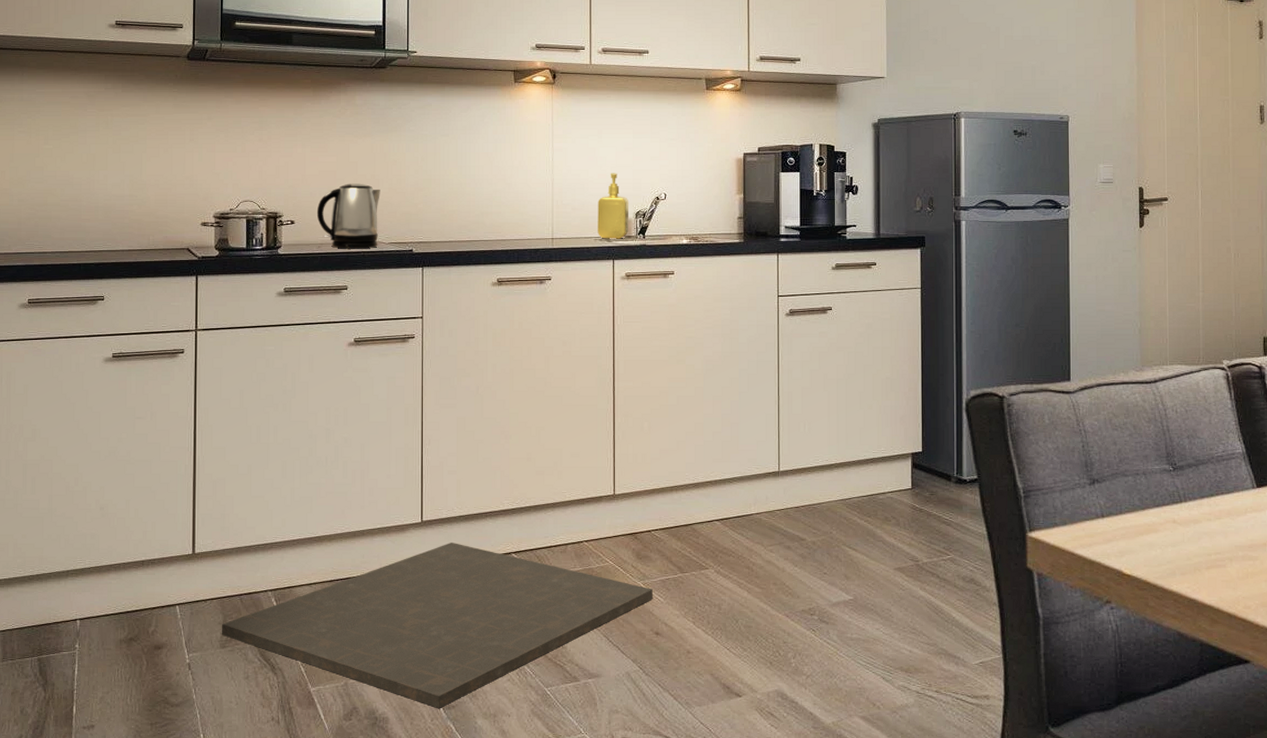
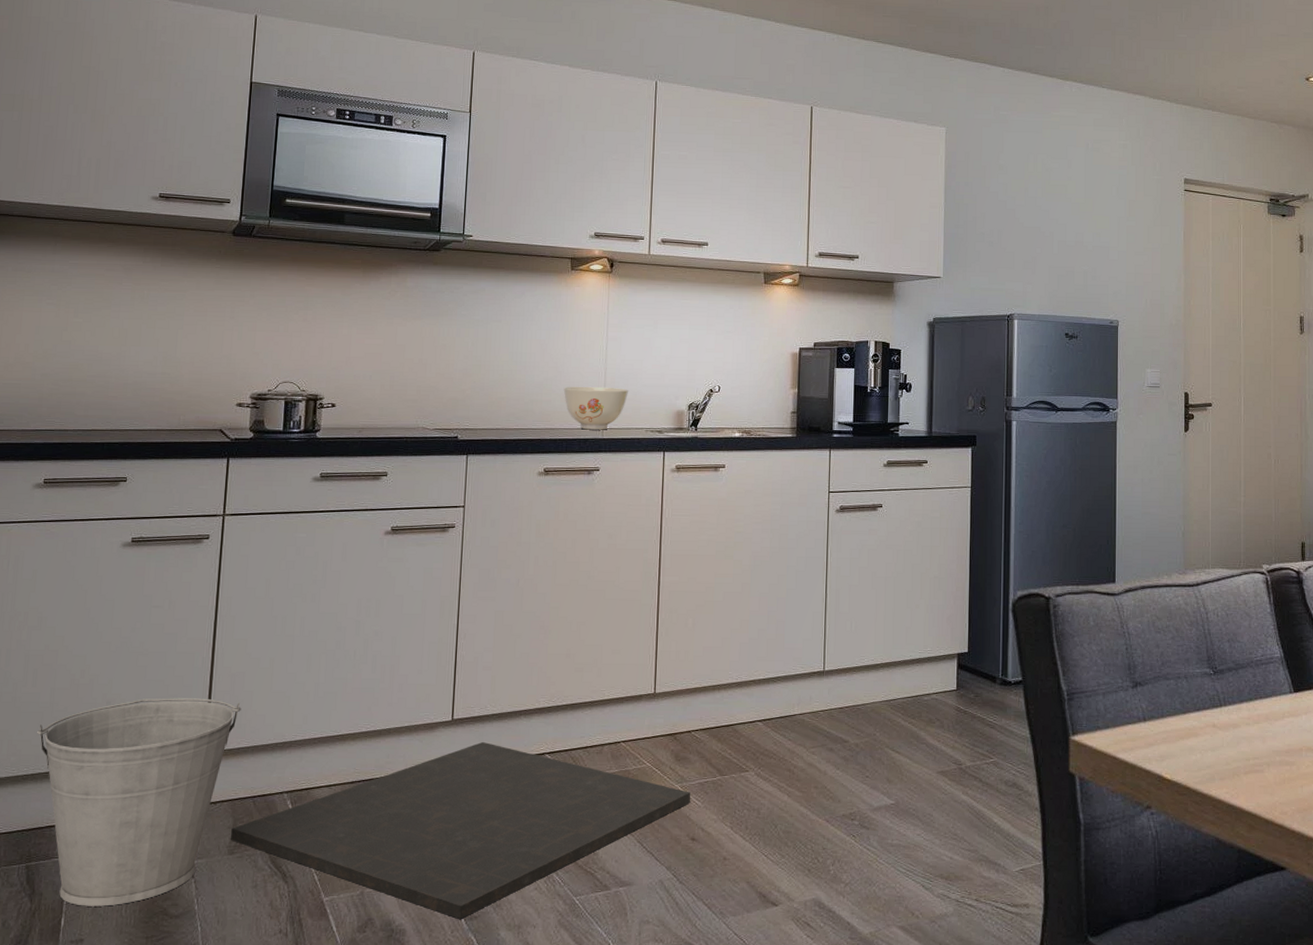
bucket: none [38,503,224,696] -> present [36,698,241,907]
kettle: present [316,183,380,249] -> none [359,367,428,434]
bowl: none [512,197,577,240] -> present [563,386,629,430]
soap dispenser: present [598,173,629,239] -> none [649,364,683,431]

